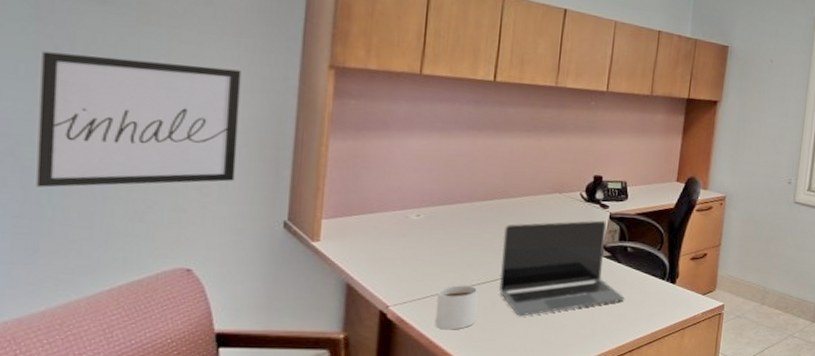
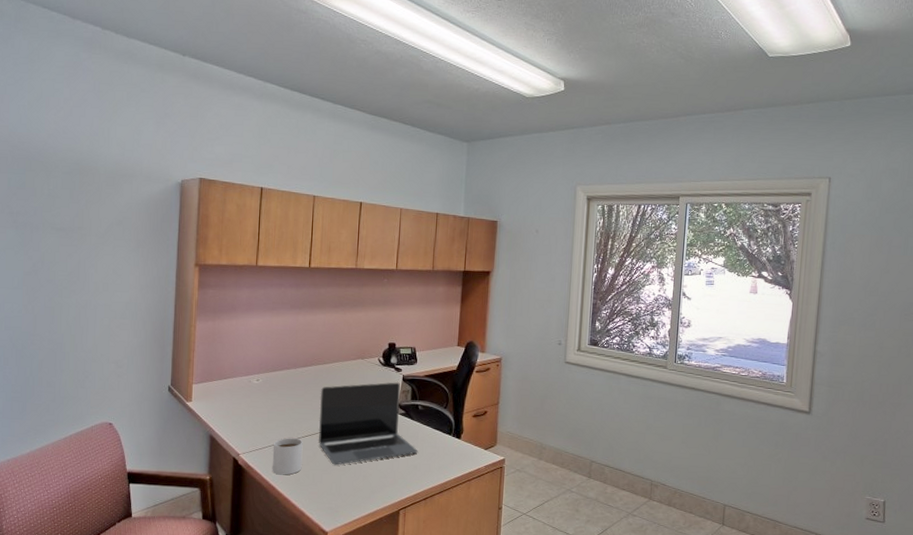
wall art: present [36,51,242,188] -> none [24,268,140,364]

